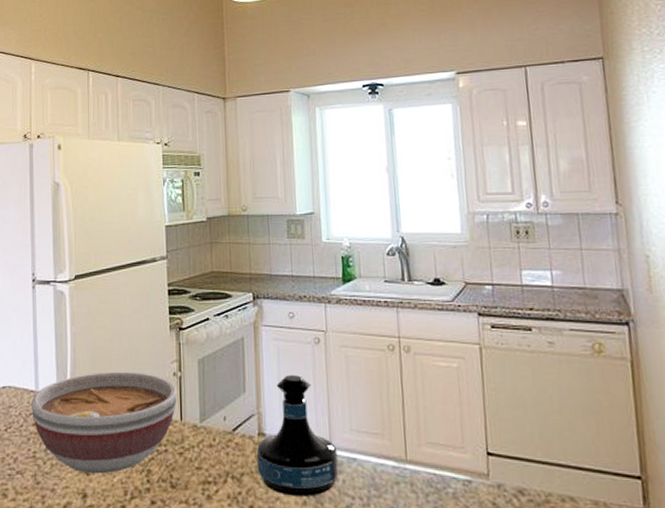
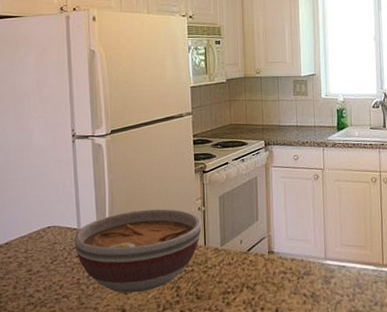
tequila bottle: present [256,375,339,497] -> none [266,205,331,298]

